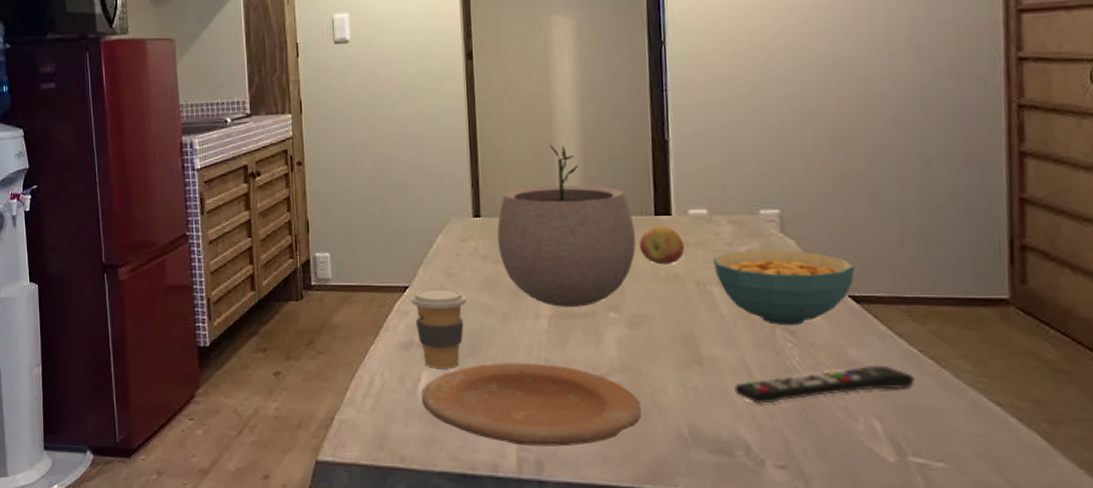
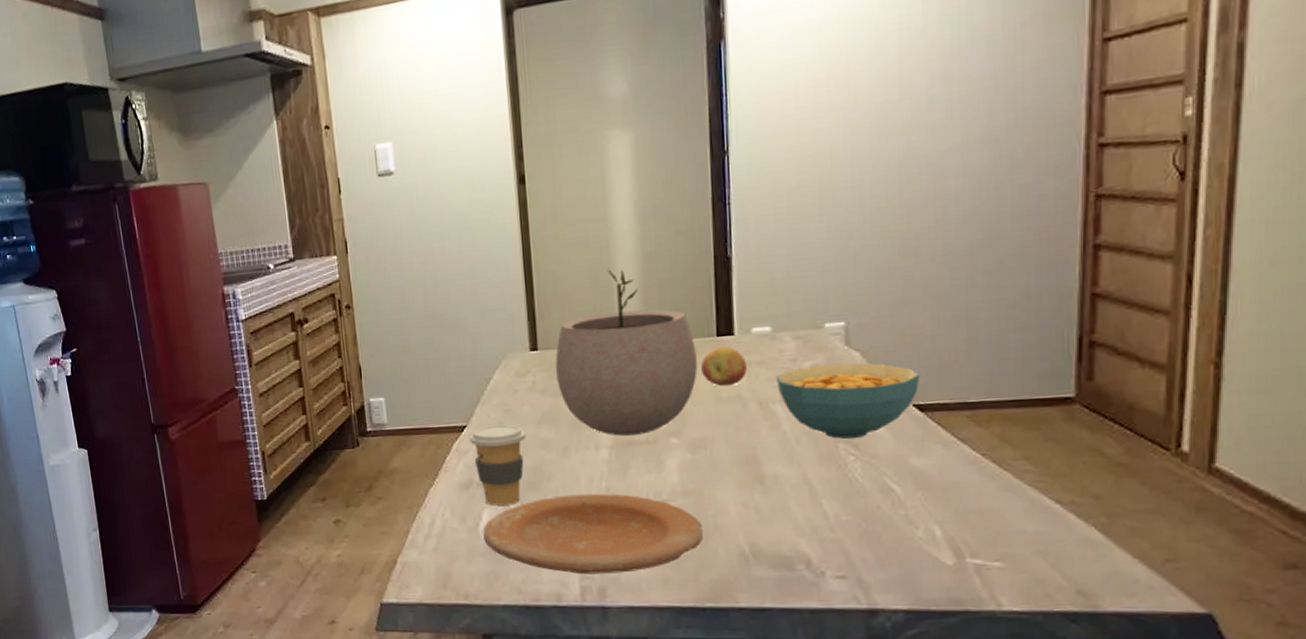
remote control: present [734,365,915,404] -> none [796,471,976,518]

